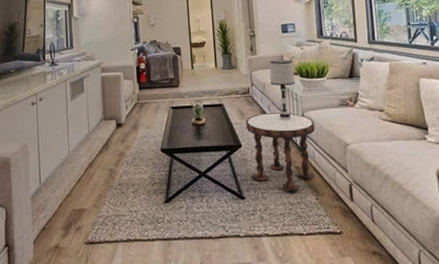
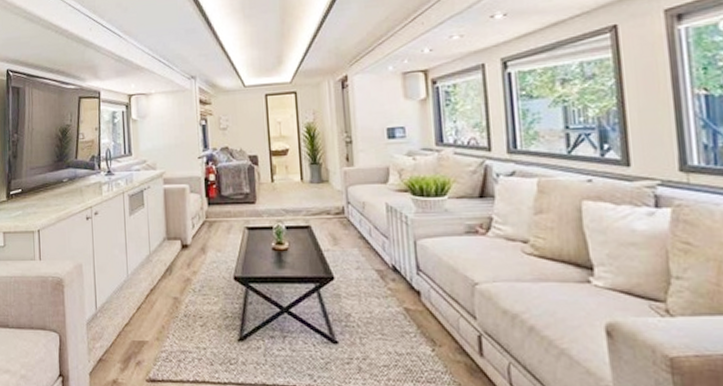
side table: present [245,112,315,192] -> none [339,239,431,340]
table lamp: present [269,59,295,121] -> none [370,172,405,250]

